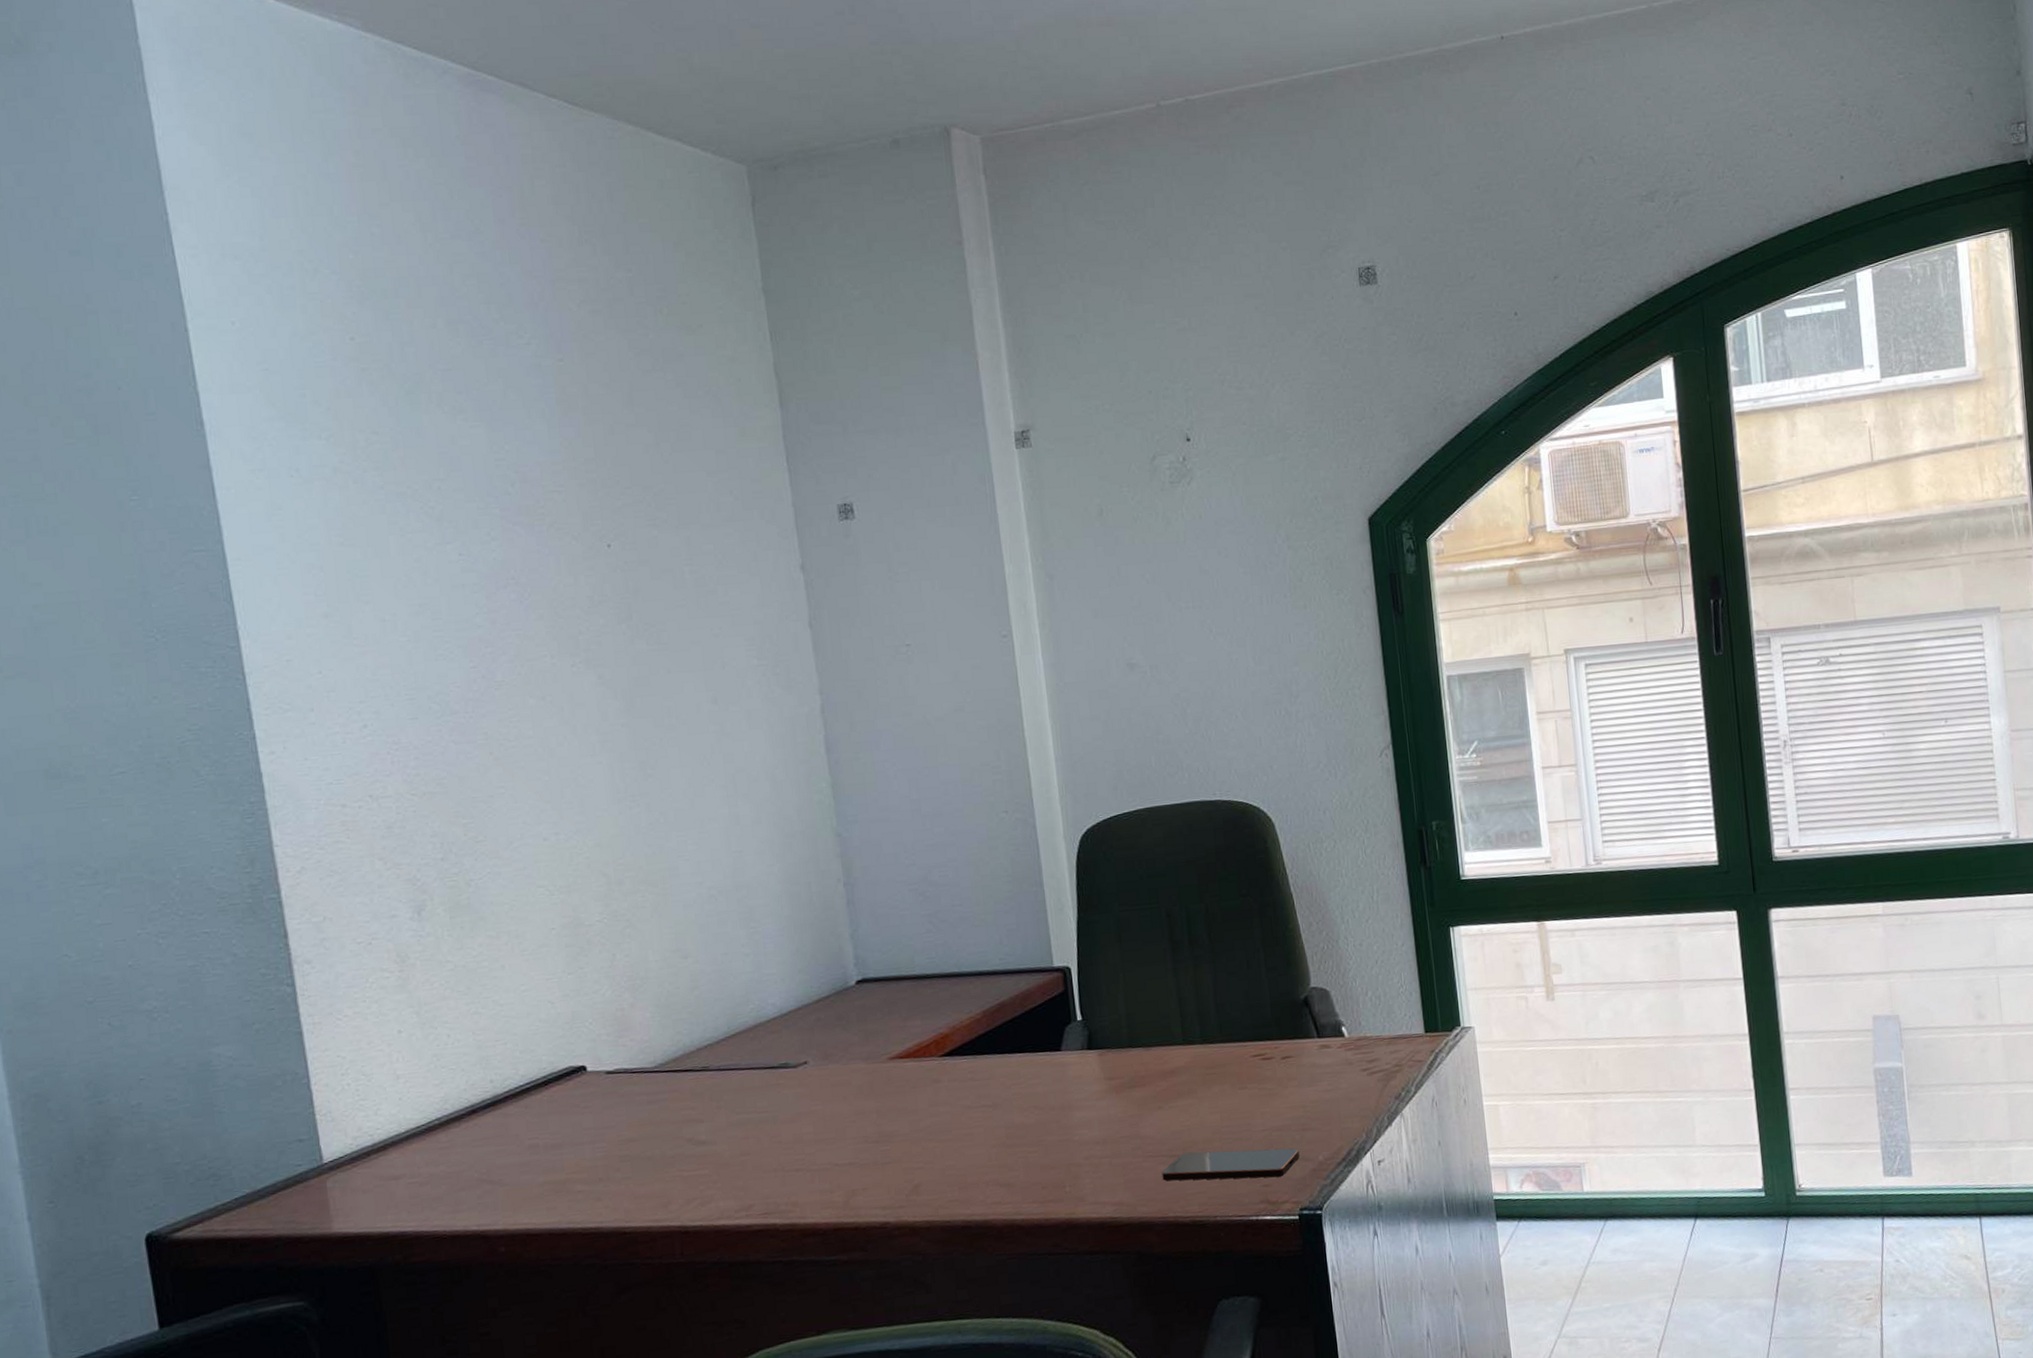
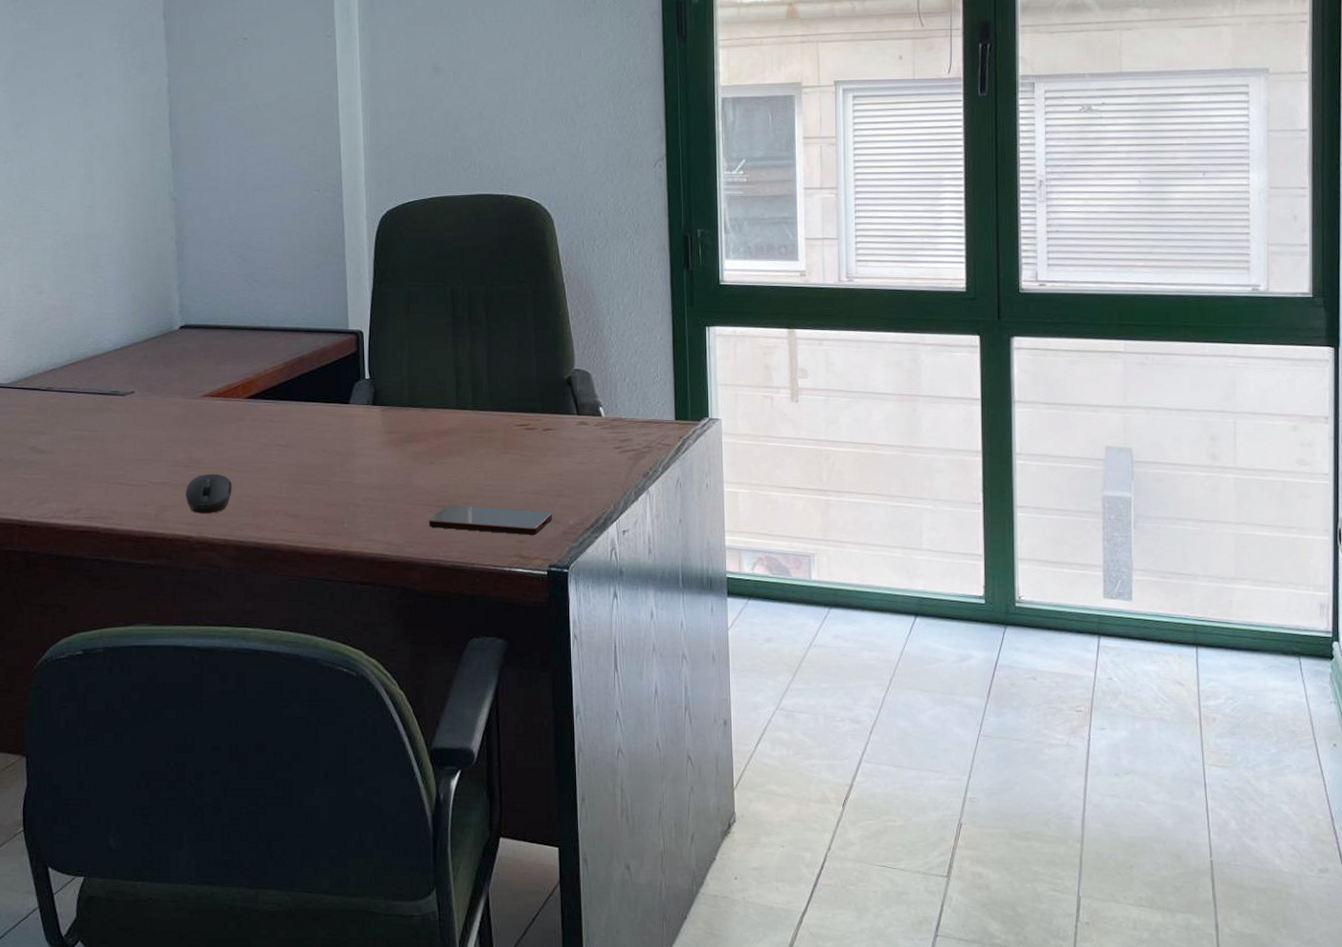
computer mouse: none [877,1146,933,1195] -> present [185,473,232,513]

